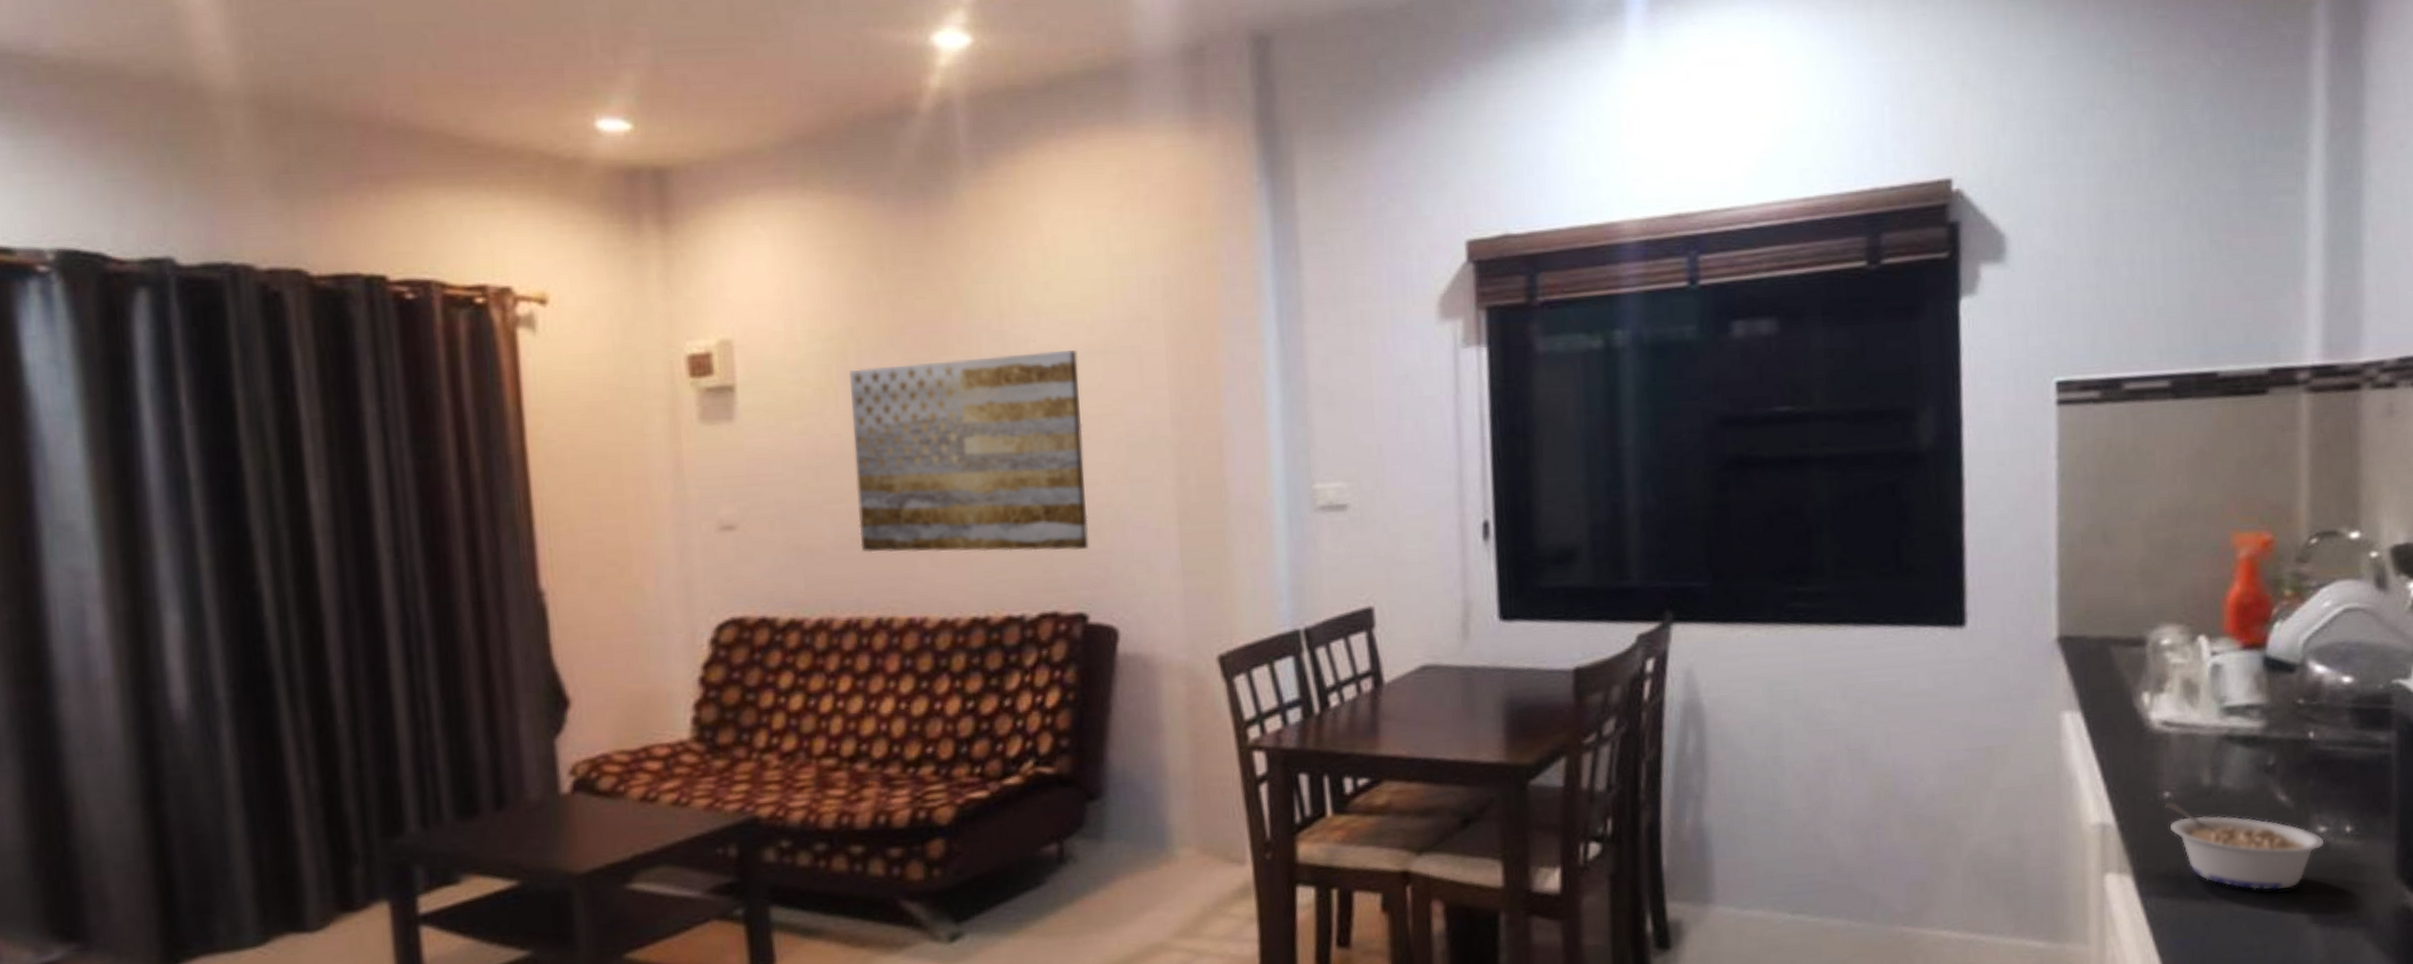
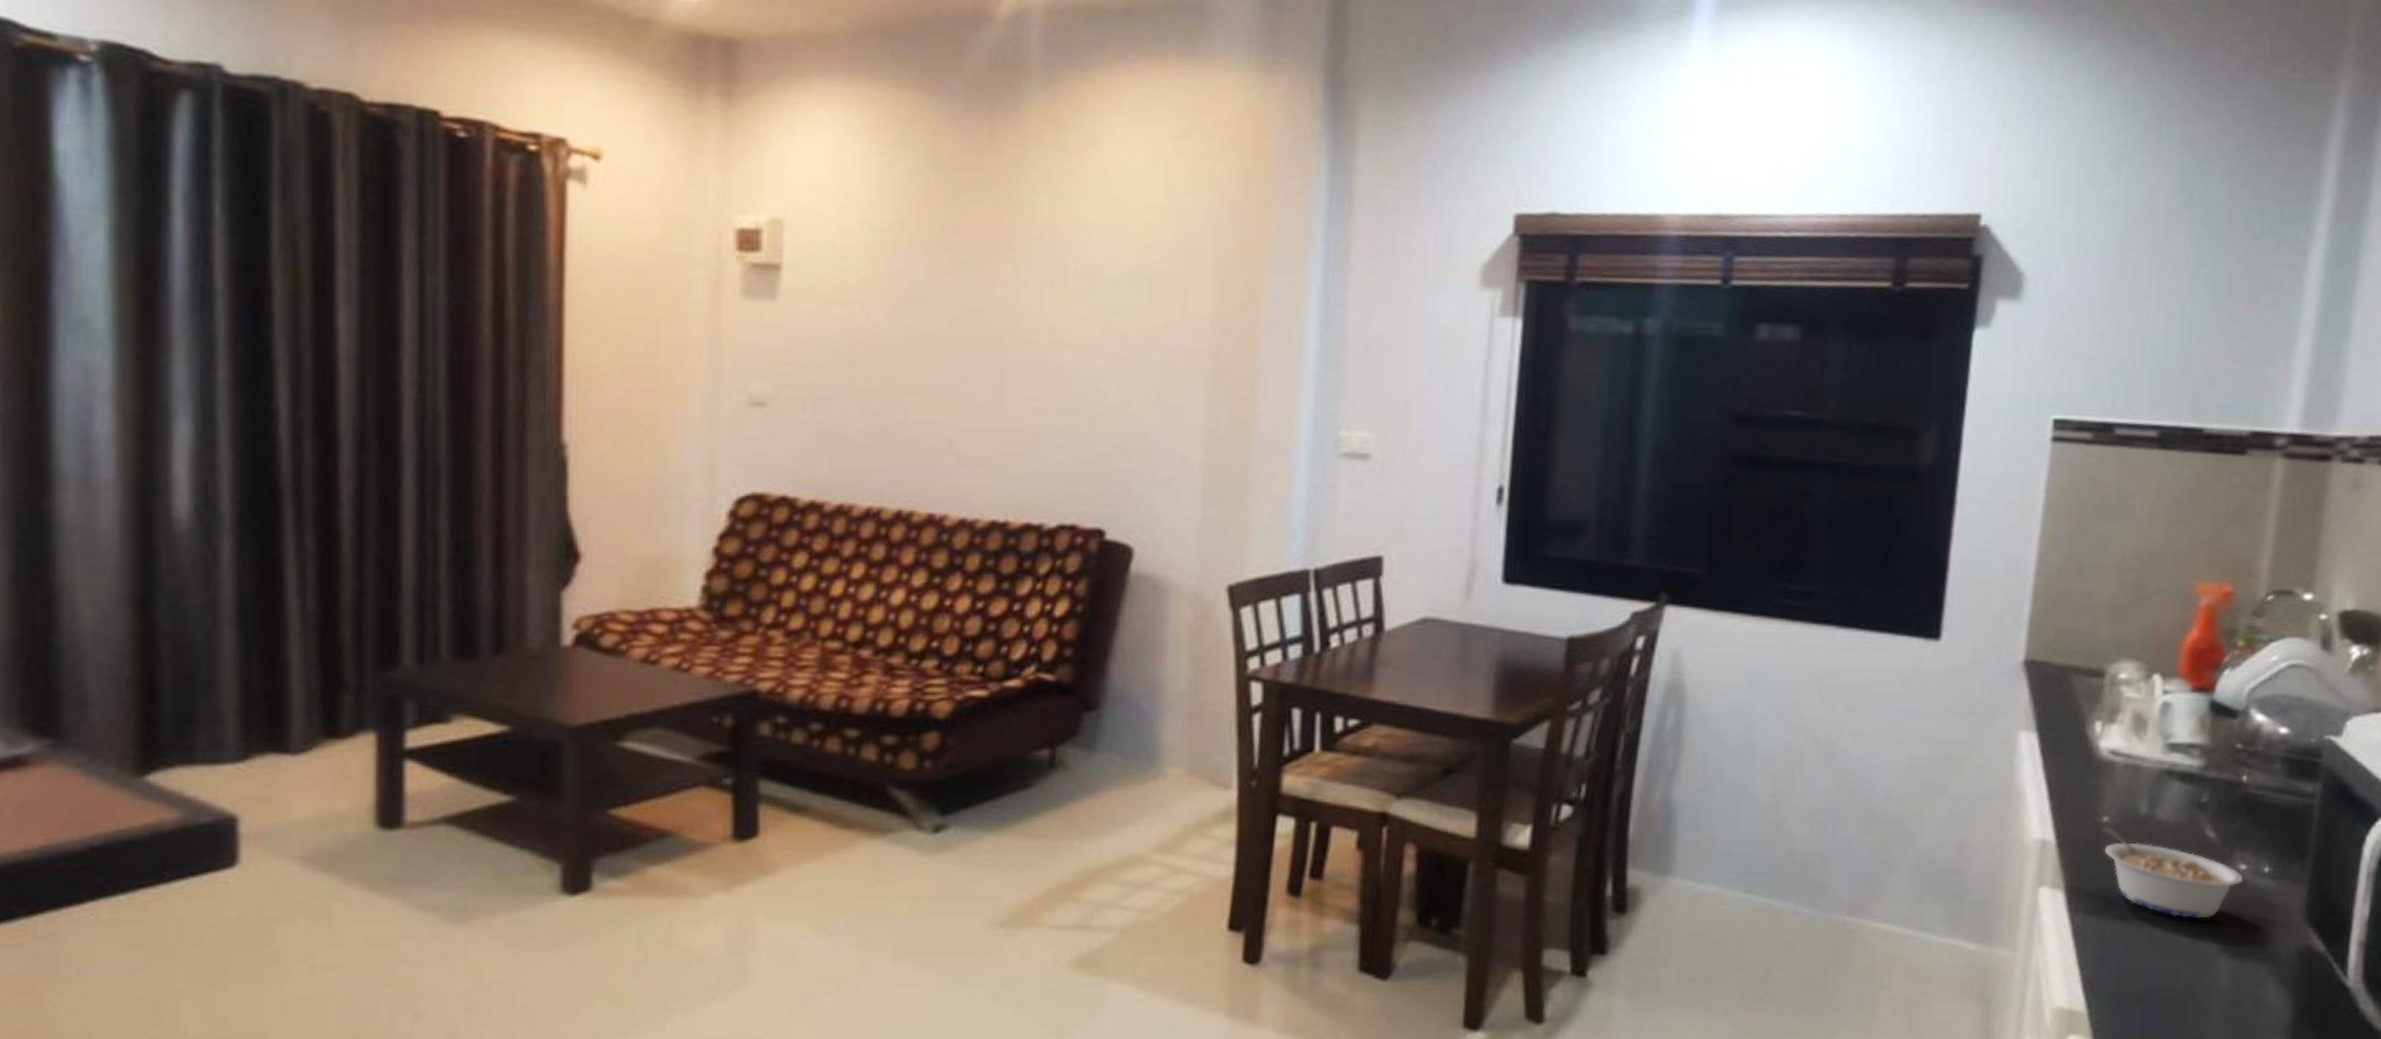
wall art: present [849,350,1089,553] -> none [889,263,1124,467]

